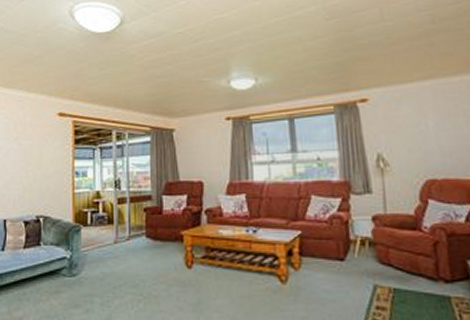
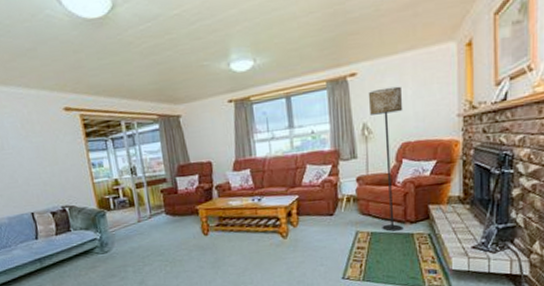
floor lamp: none [381,116,437,291] -> present [368,86,404,232]

